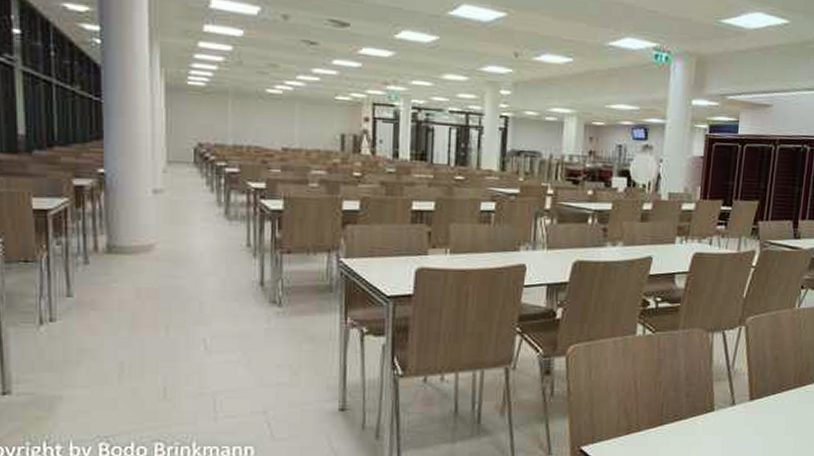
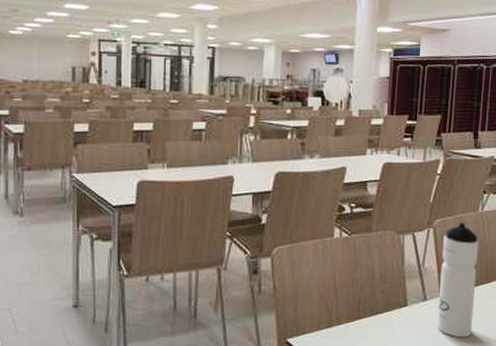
water bottle: none [745,320,795,446] -> present [437,223,480,338]

